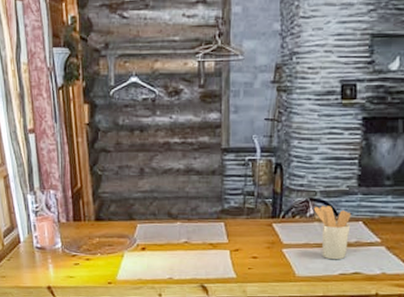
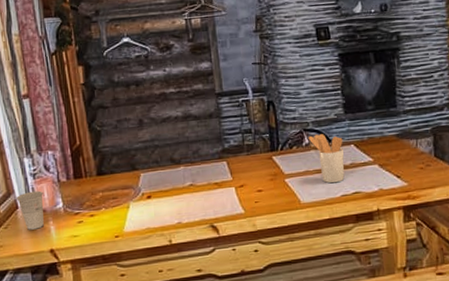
cup: none [19,228,44,265] -> present [17,190,44,230]

